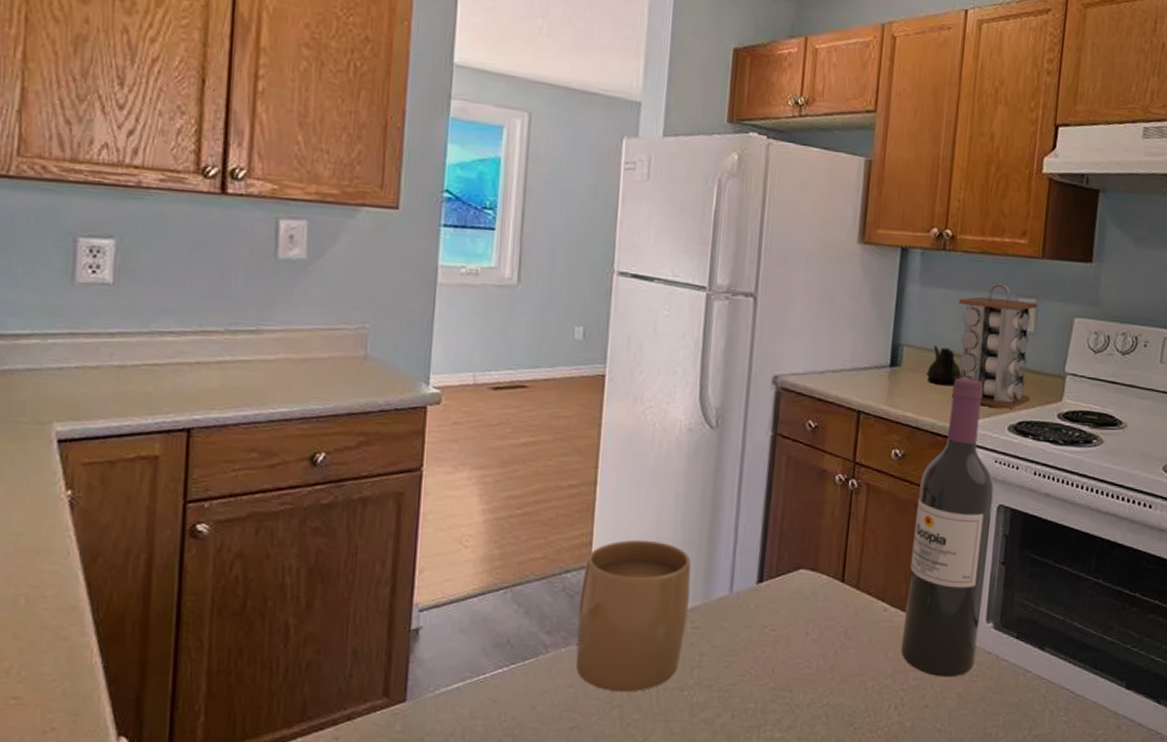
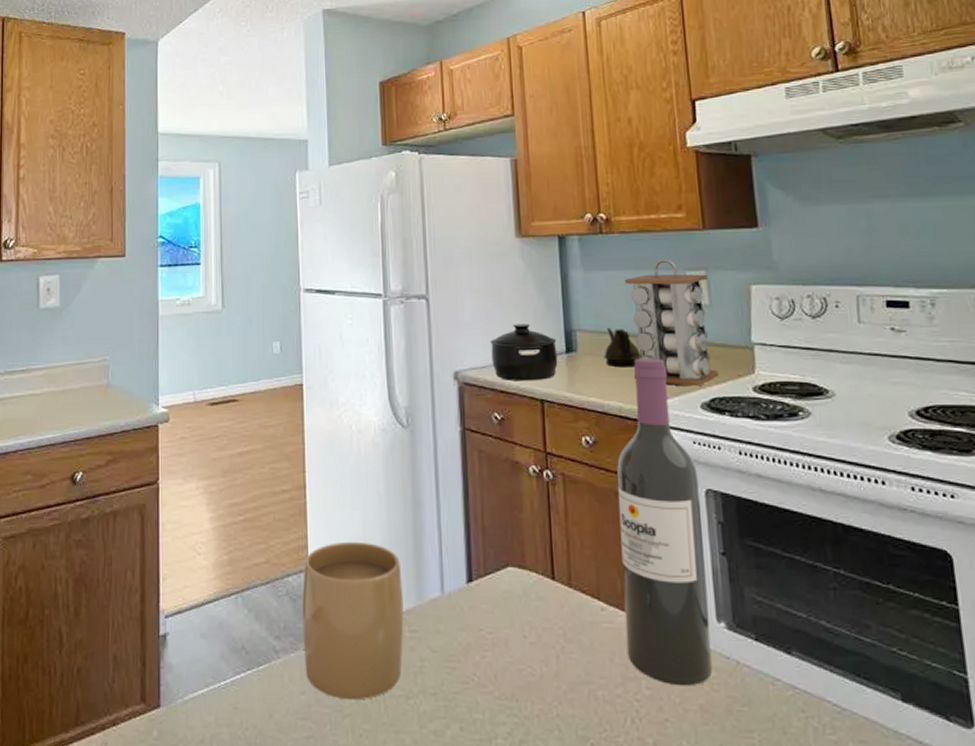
saucepan: none [814,332,883,392] -> present [489,323,558,382]

